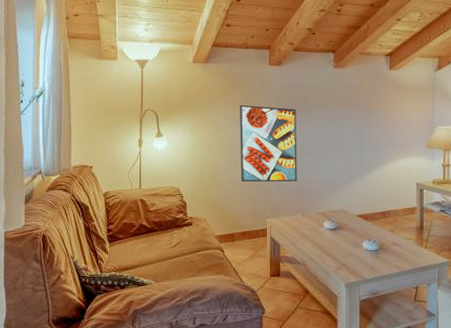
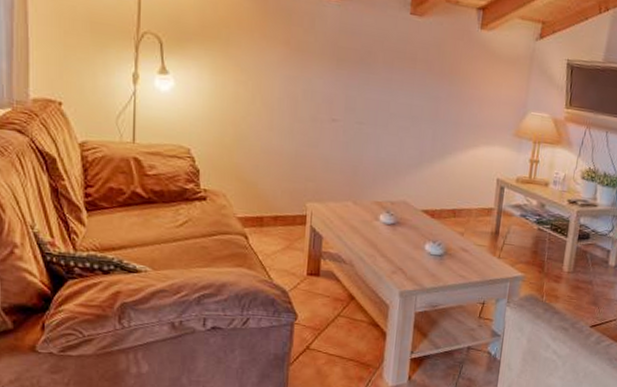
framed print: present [239,105,297,182] -> none [276,46,357,159]

